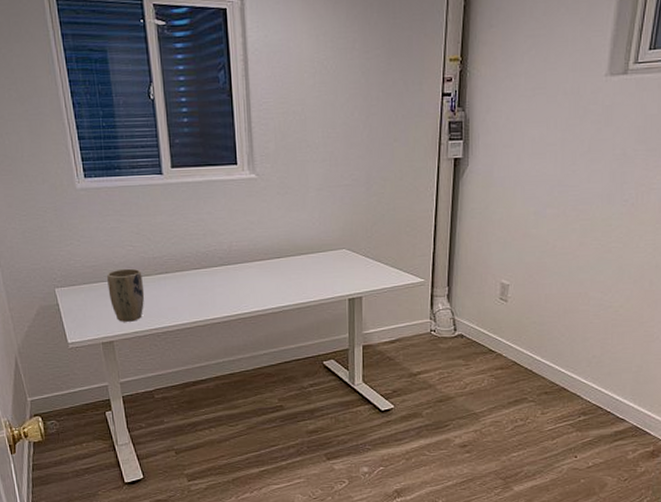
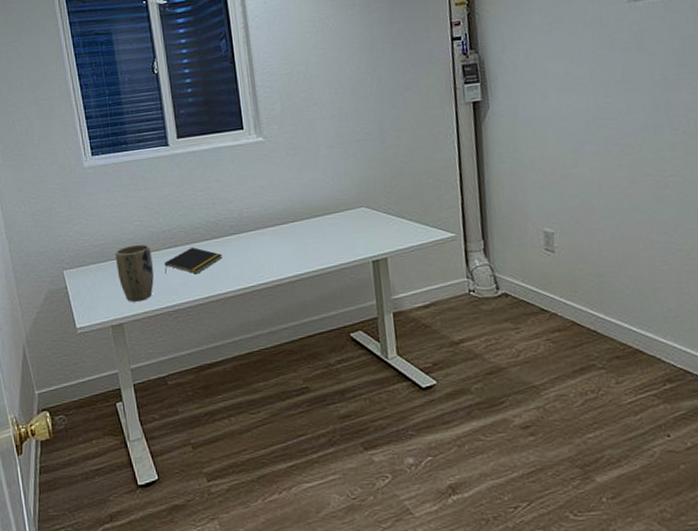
notepad: none [155,275,211,300] -> present [164,247,222,274]

